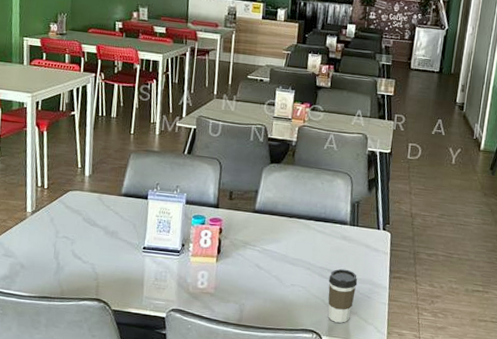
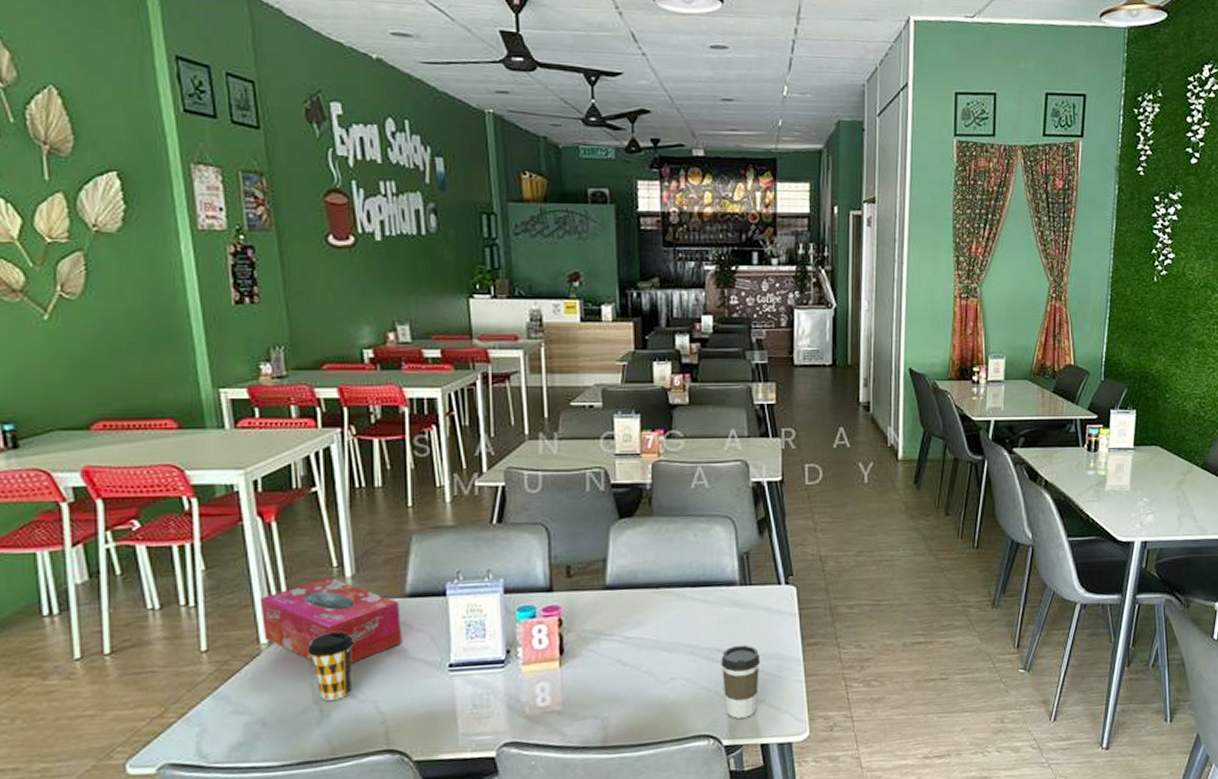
tissue box: none [29,173,117,235] -> present [259,576,403,663]
coffee cup: none [55,212,85,259] -> present [308,632,354,702]

